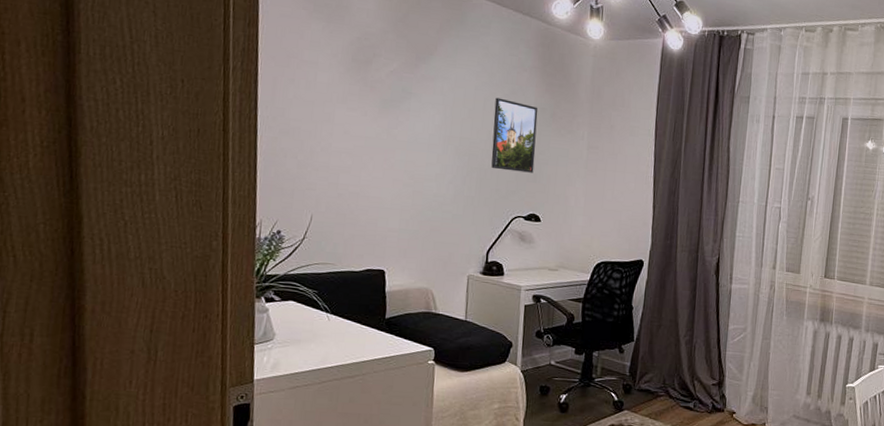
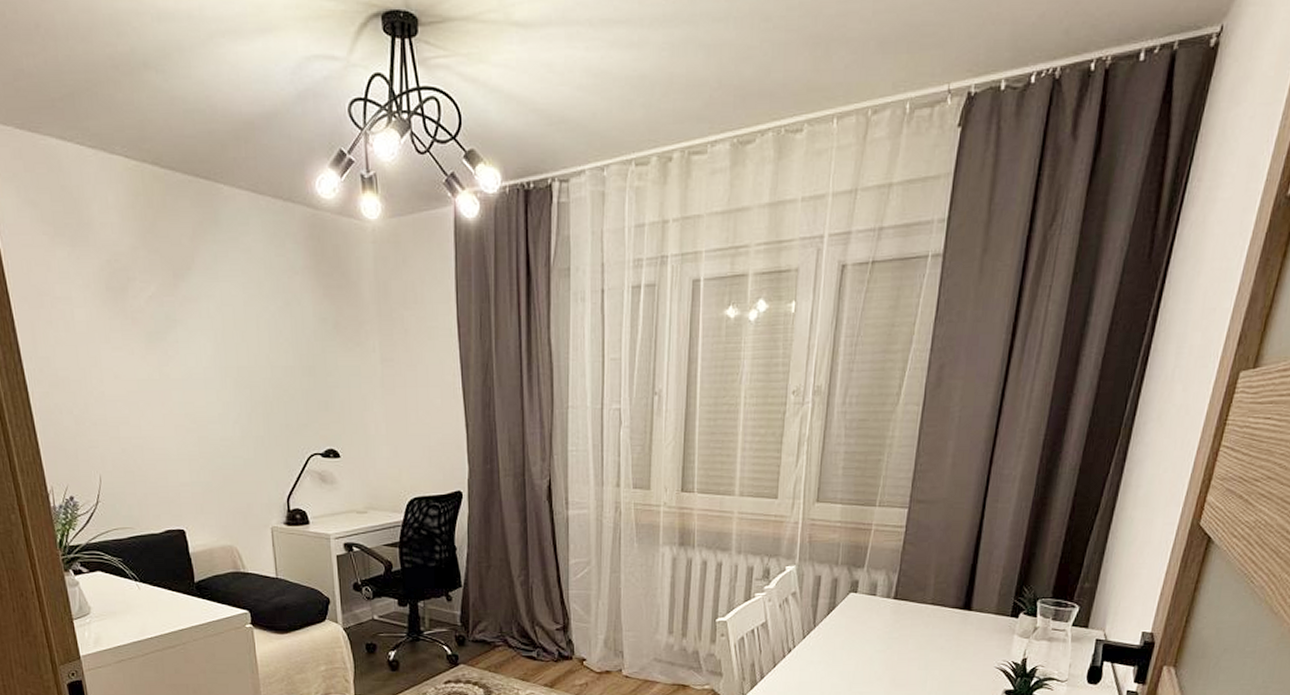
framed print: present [491,97,539,173] -> none [268,312,324,401]

